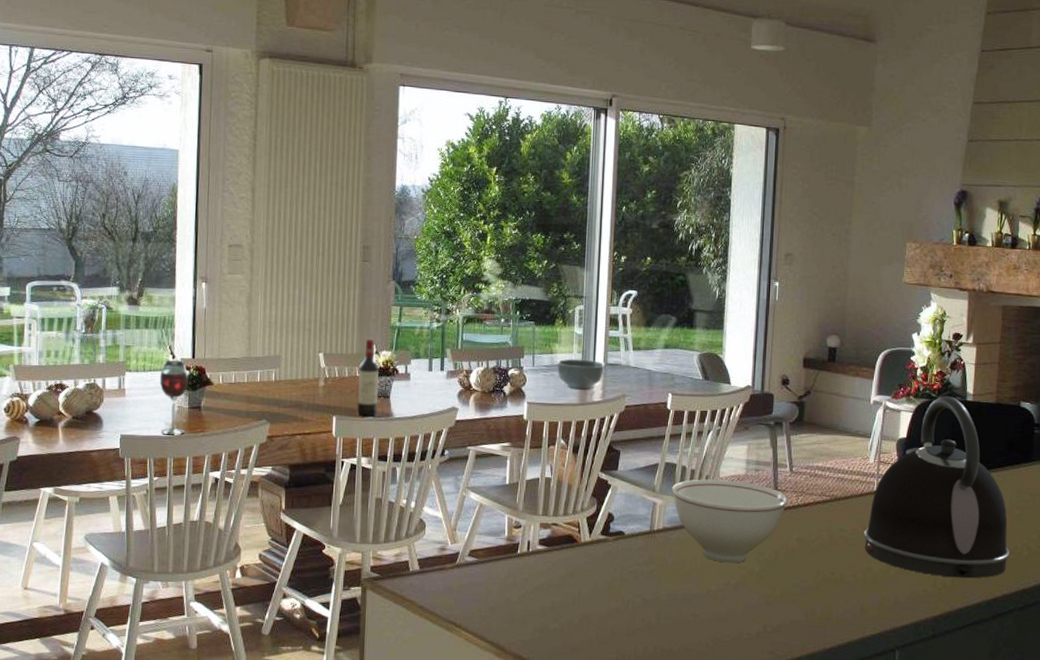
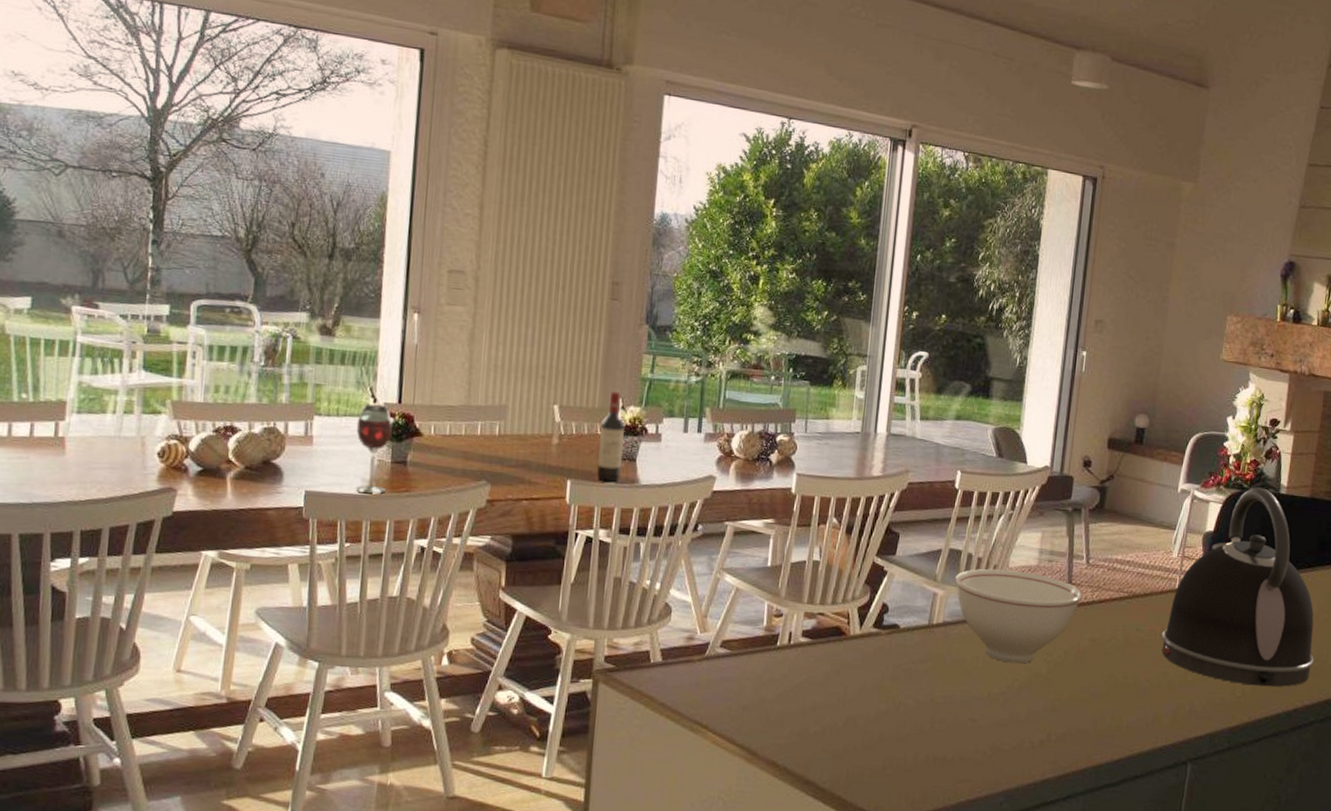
bowl: present [557,358,605,390] -> none [832,426,887,463]

